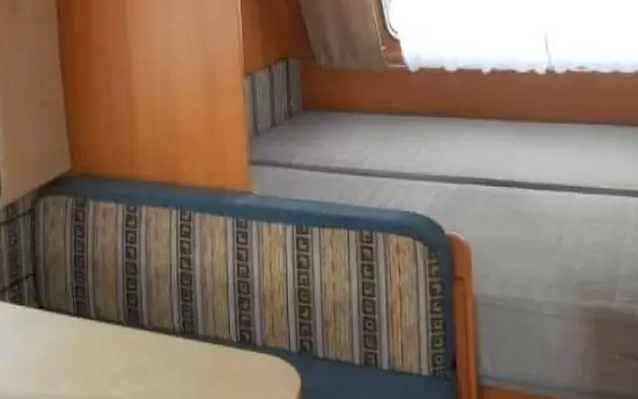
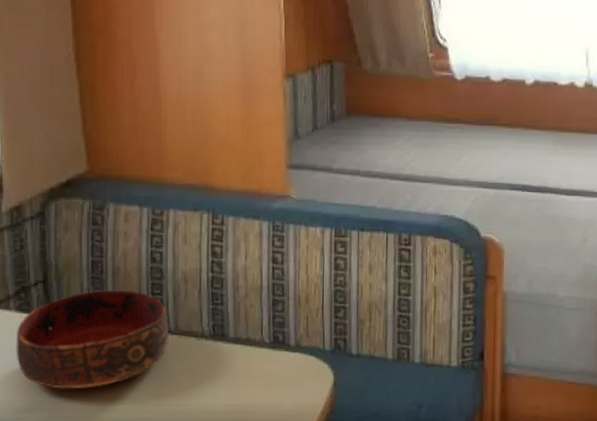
bowl: none [10,284,143,381] -> present [16,290,169,388]

